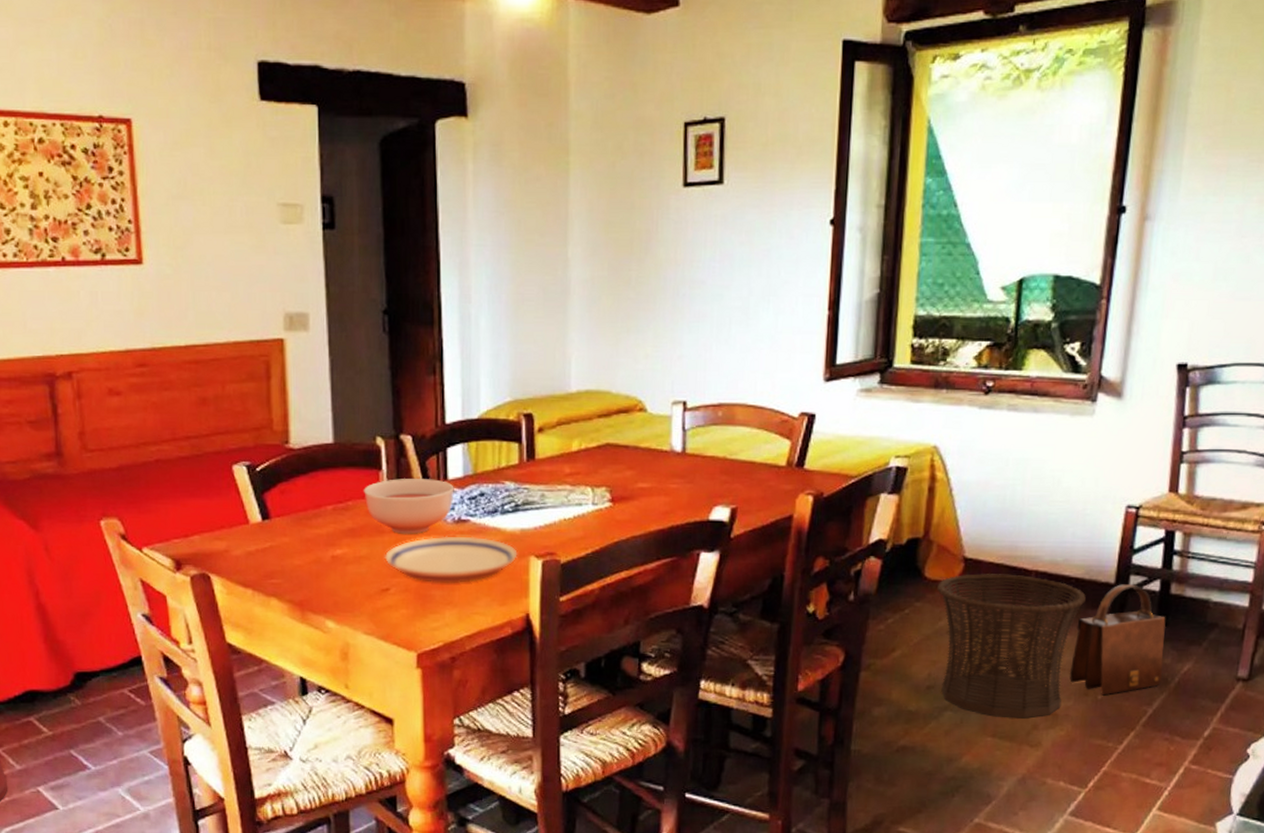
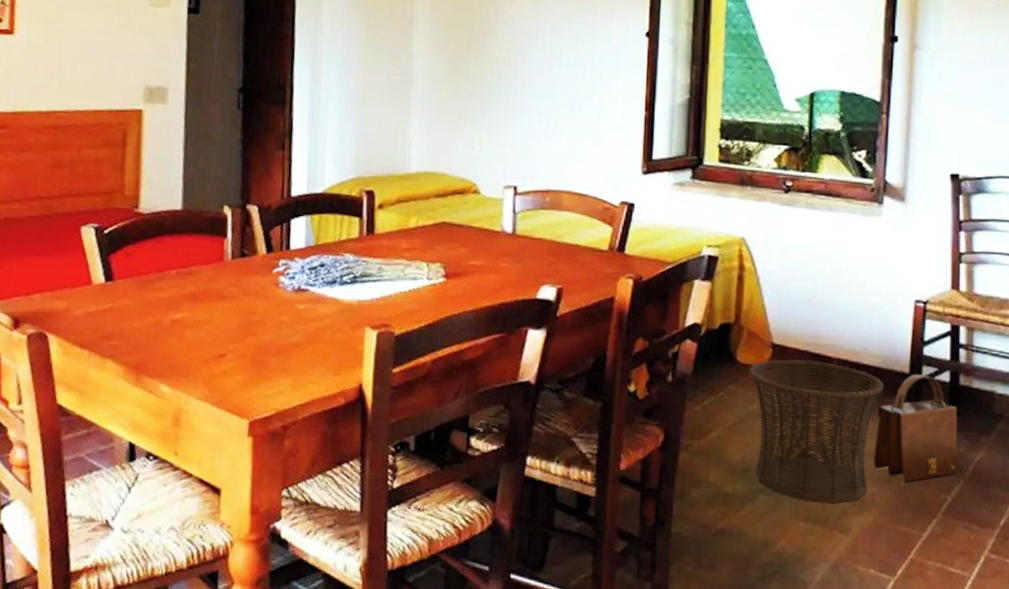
bowl: present [364,479,454,534] -> none [208,246,296,301]
plate: present [384,536,518,583] -> none [223,304,354,351]

